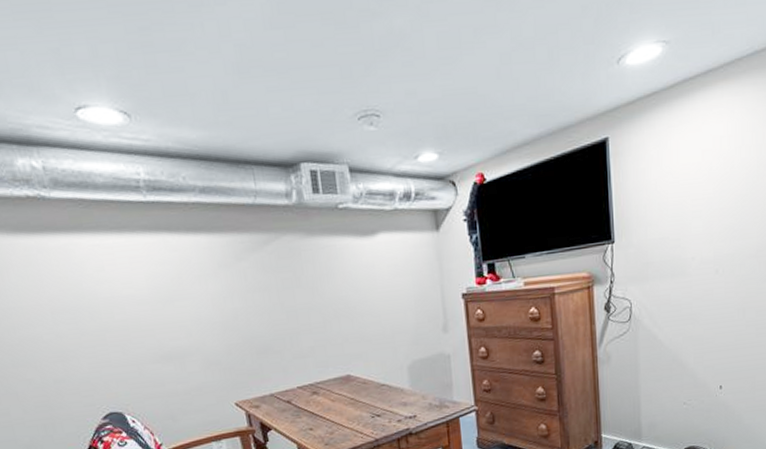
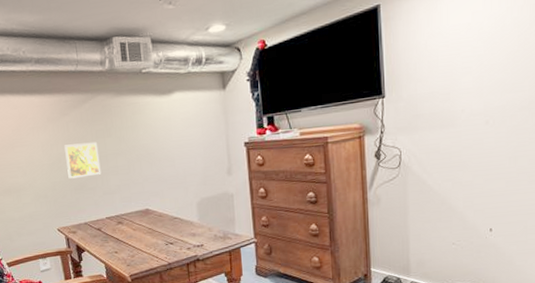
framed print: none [241,293,290,340] -> present [64,141,101,179]

